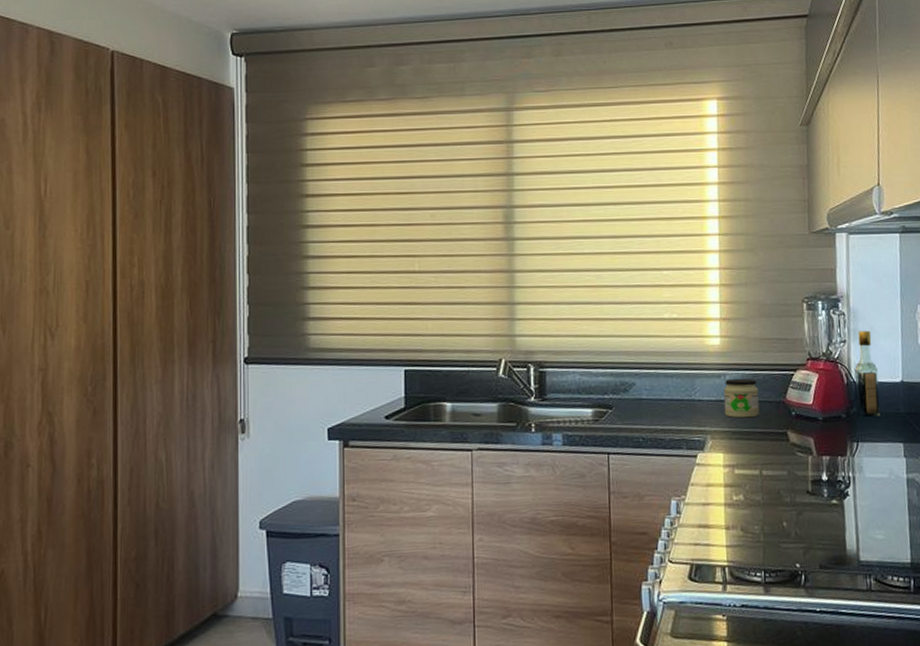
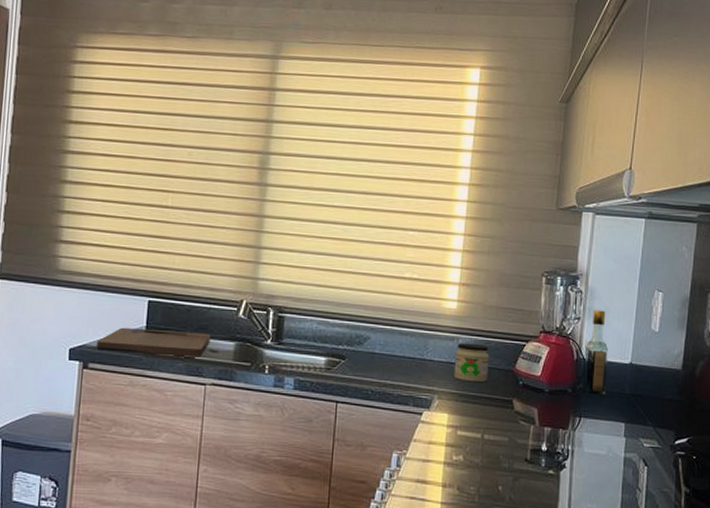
cutting board: none [355,397,472,427] -> present [96,327,211,357]

